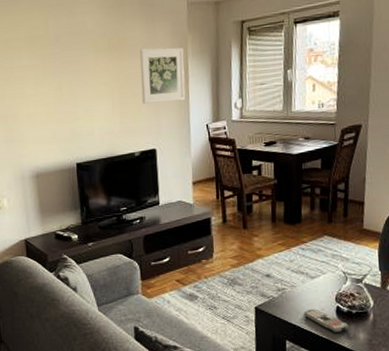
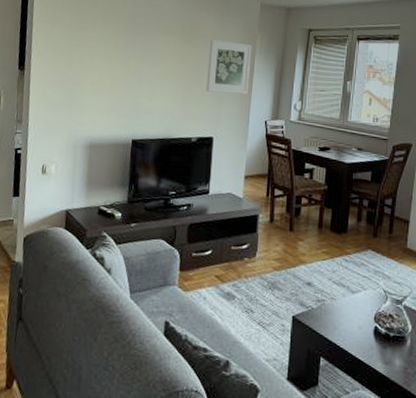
remote control: present [304,309,350,333] -> none [341,325,386,356]

